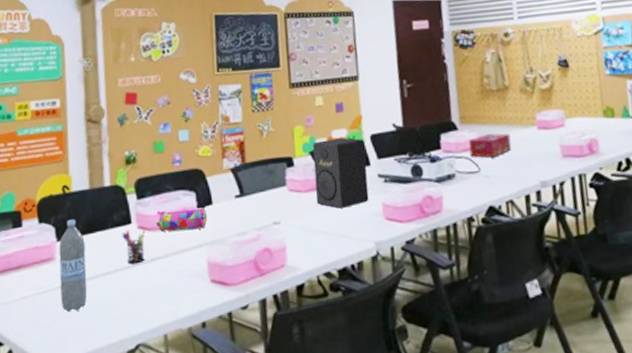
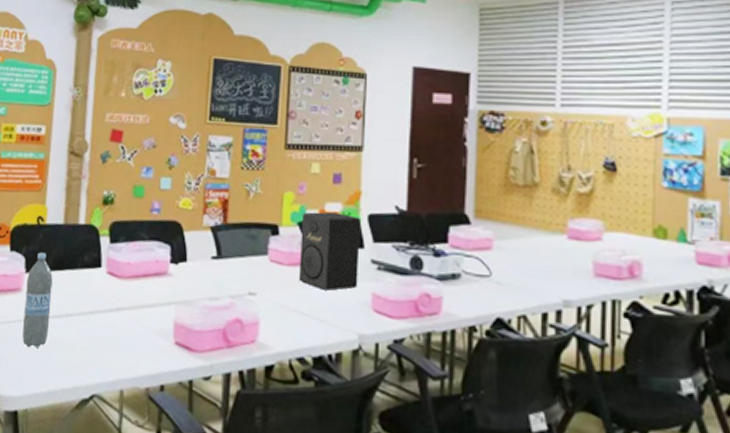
pen holder: present [122,229,146,265] -> none [90,273,115,311]
pencil case: present [156,208,208,232] -> none [126,259,180,286]
tissue box: present [468,133,512,158] -> none [481,234,533,263]

